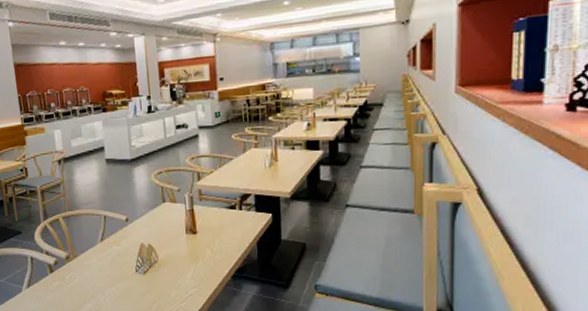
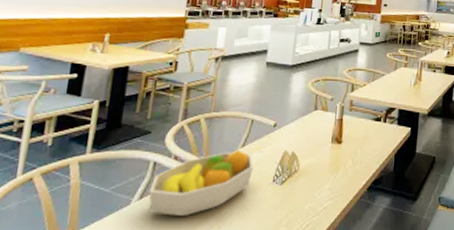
fruit bowl: none [33,245,116,301] -> present [148,150,254,216]

